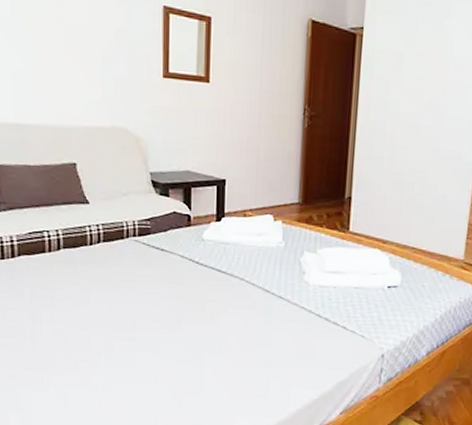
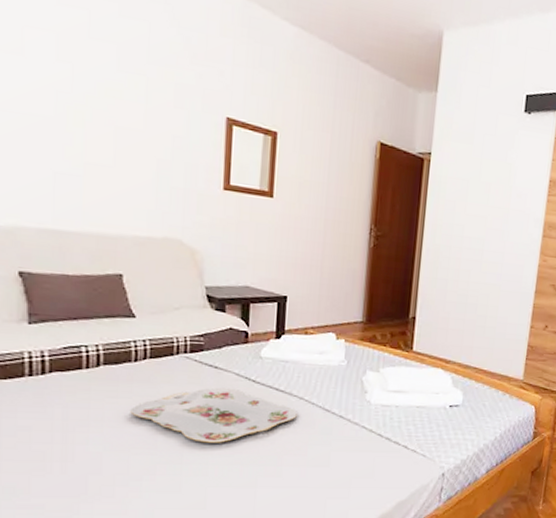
serving tray: none [88,269,239,322] -> present [130,387,297,443]

